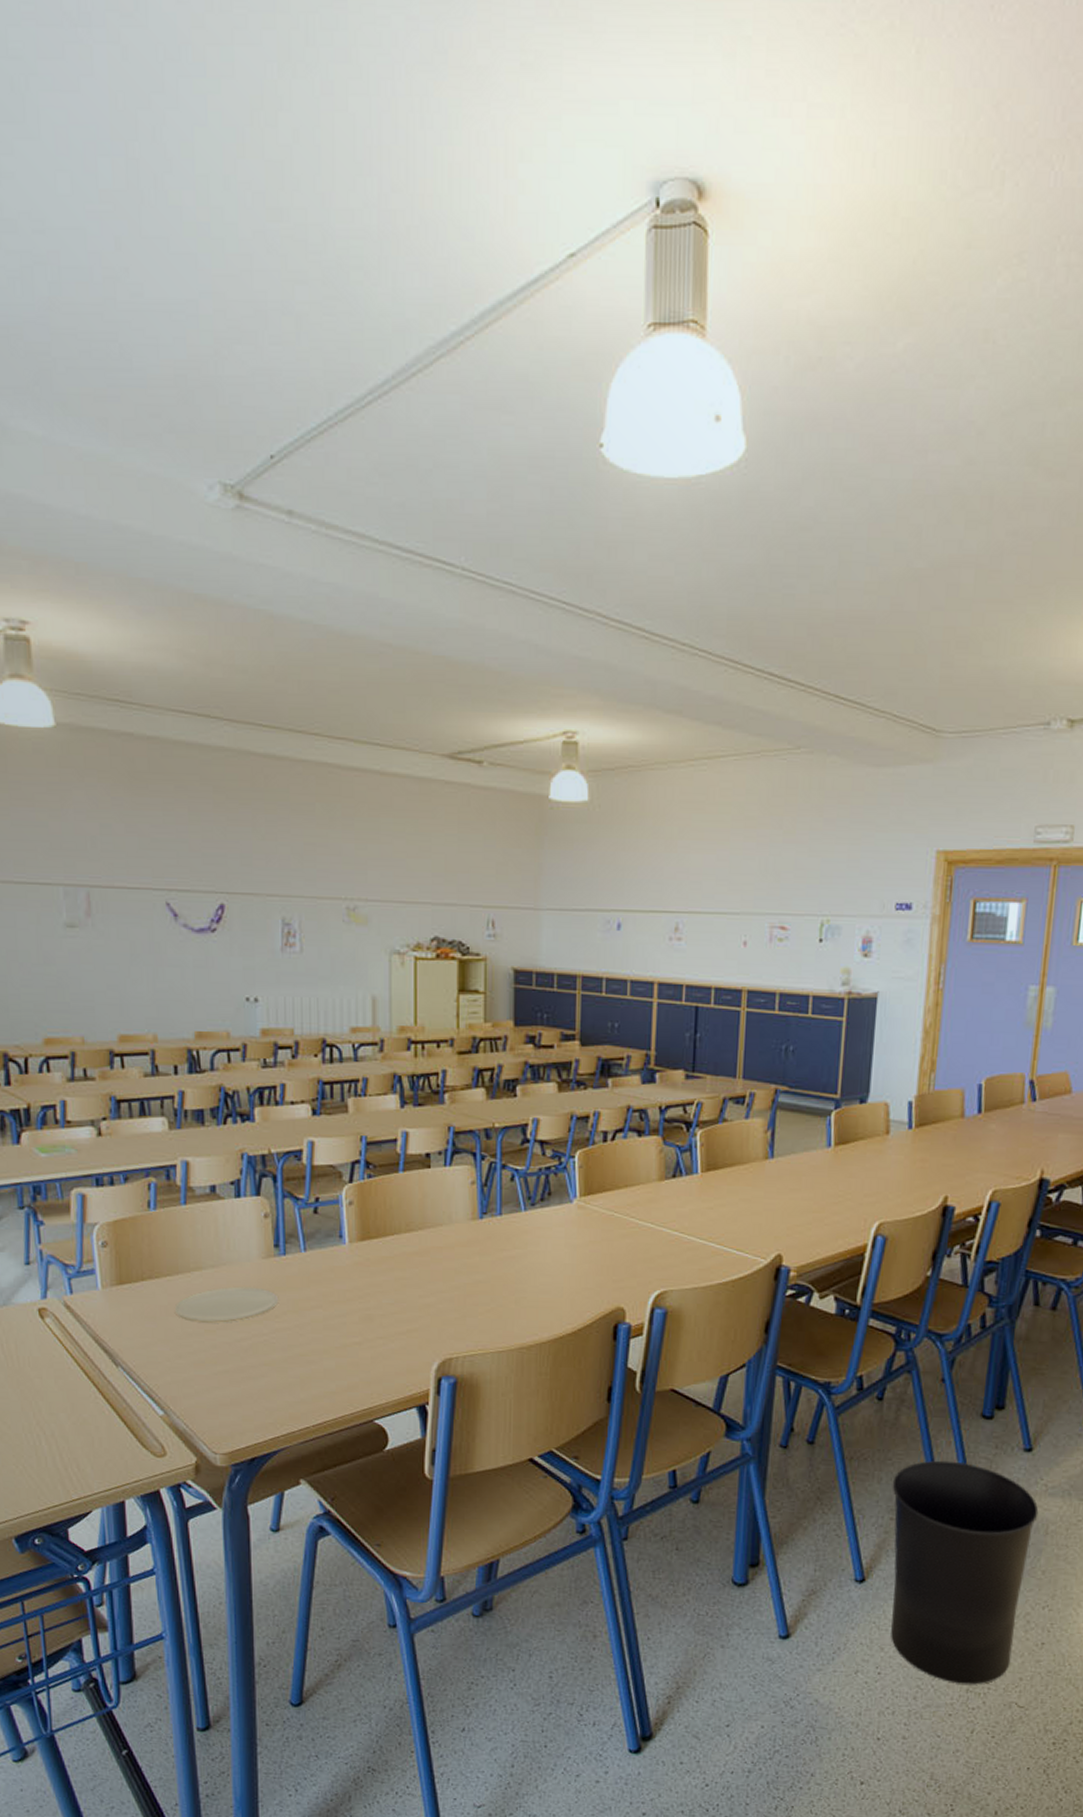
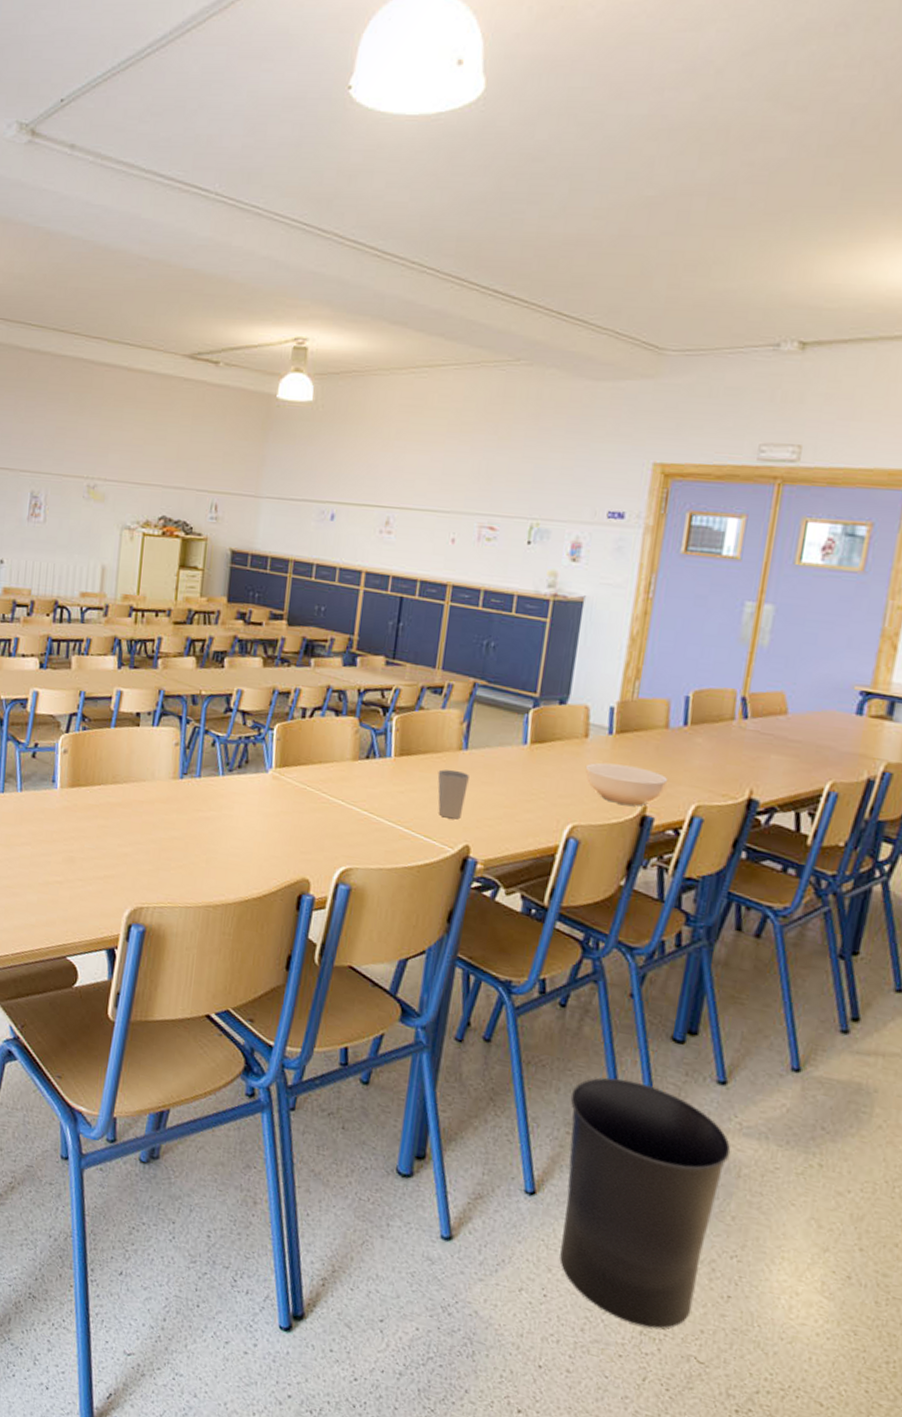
cup: none [745,1181,777,1230] -> present [437,769,469,820]
bowl: none [888,1157,966,1197] -> present [585,762,669,806]

